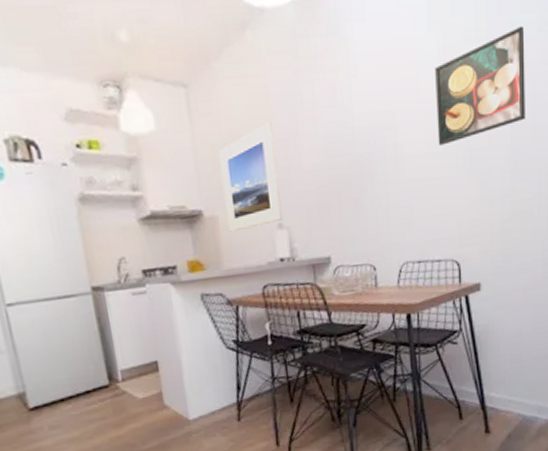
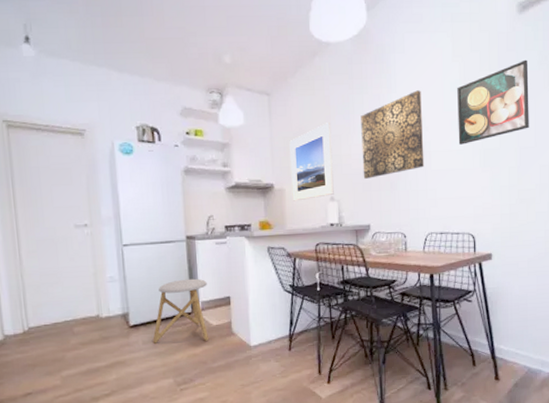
stool: none [61,341,135,428] -> present [153,278,208,344]
wall art: none [311,73,396,197] -> present [361,90,425,179]

